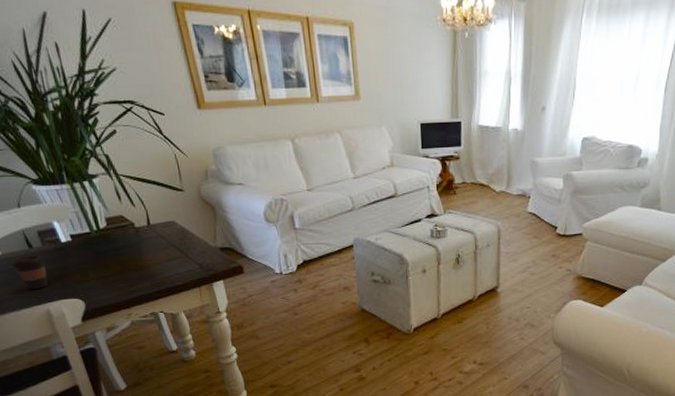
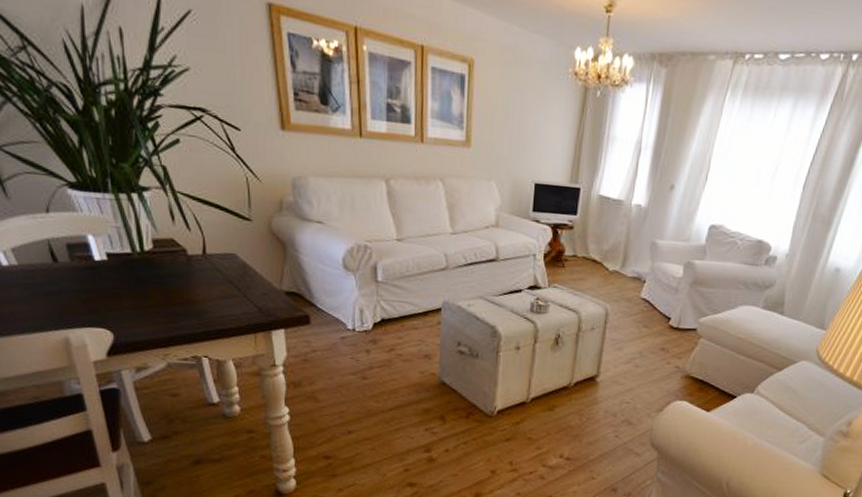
coffee cup: present [12,256,48,290] -> none [29,271,71,312]

